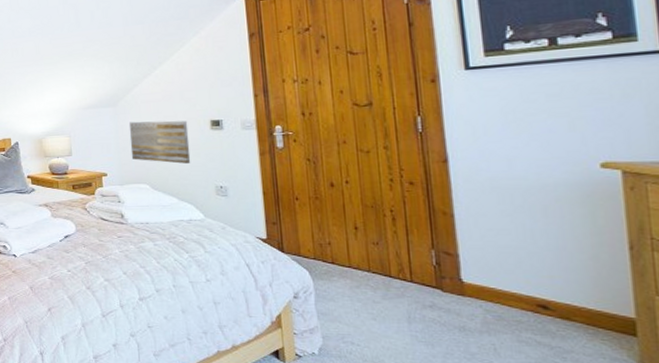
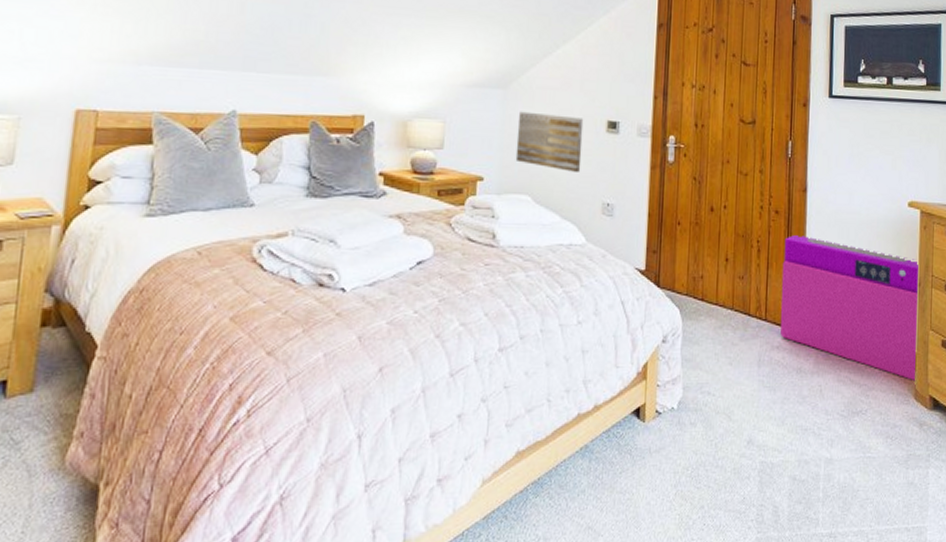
air purifier: none [425,203,640,348] -> present [780,235,918,382]

